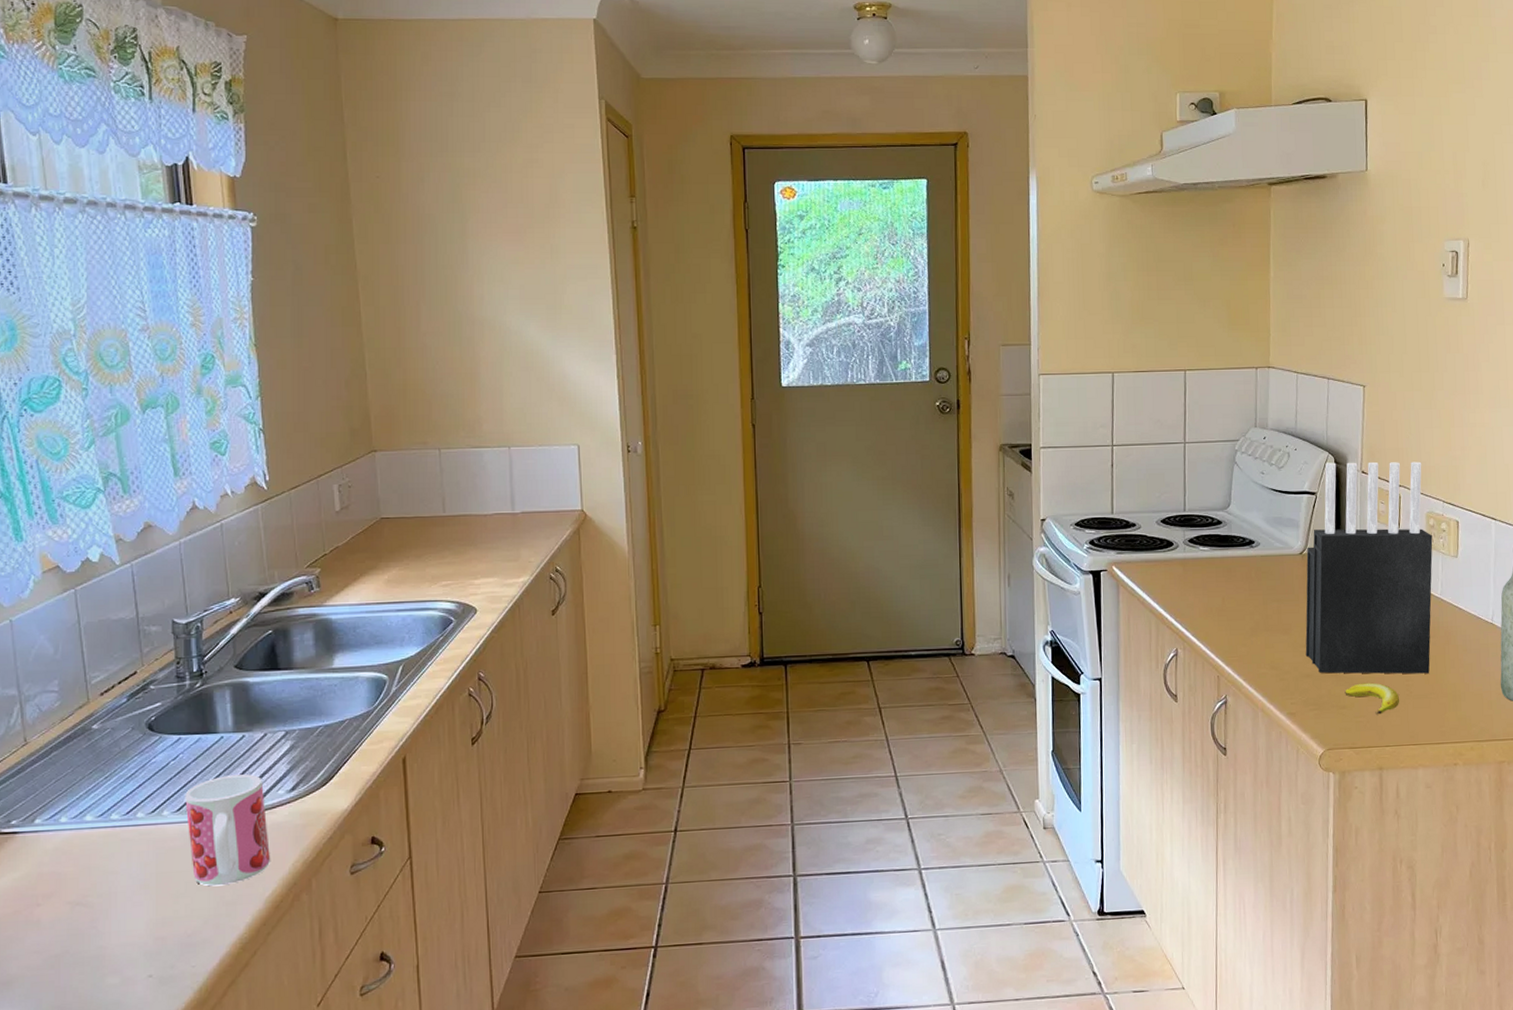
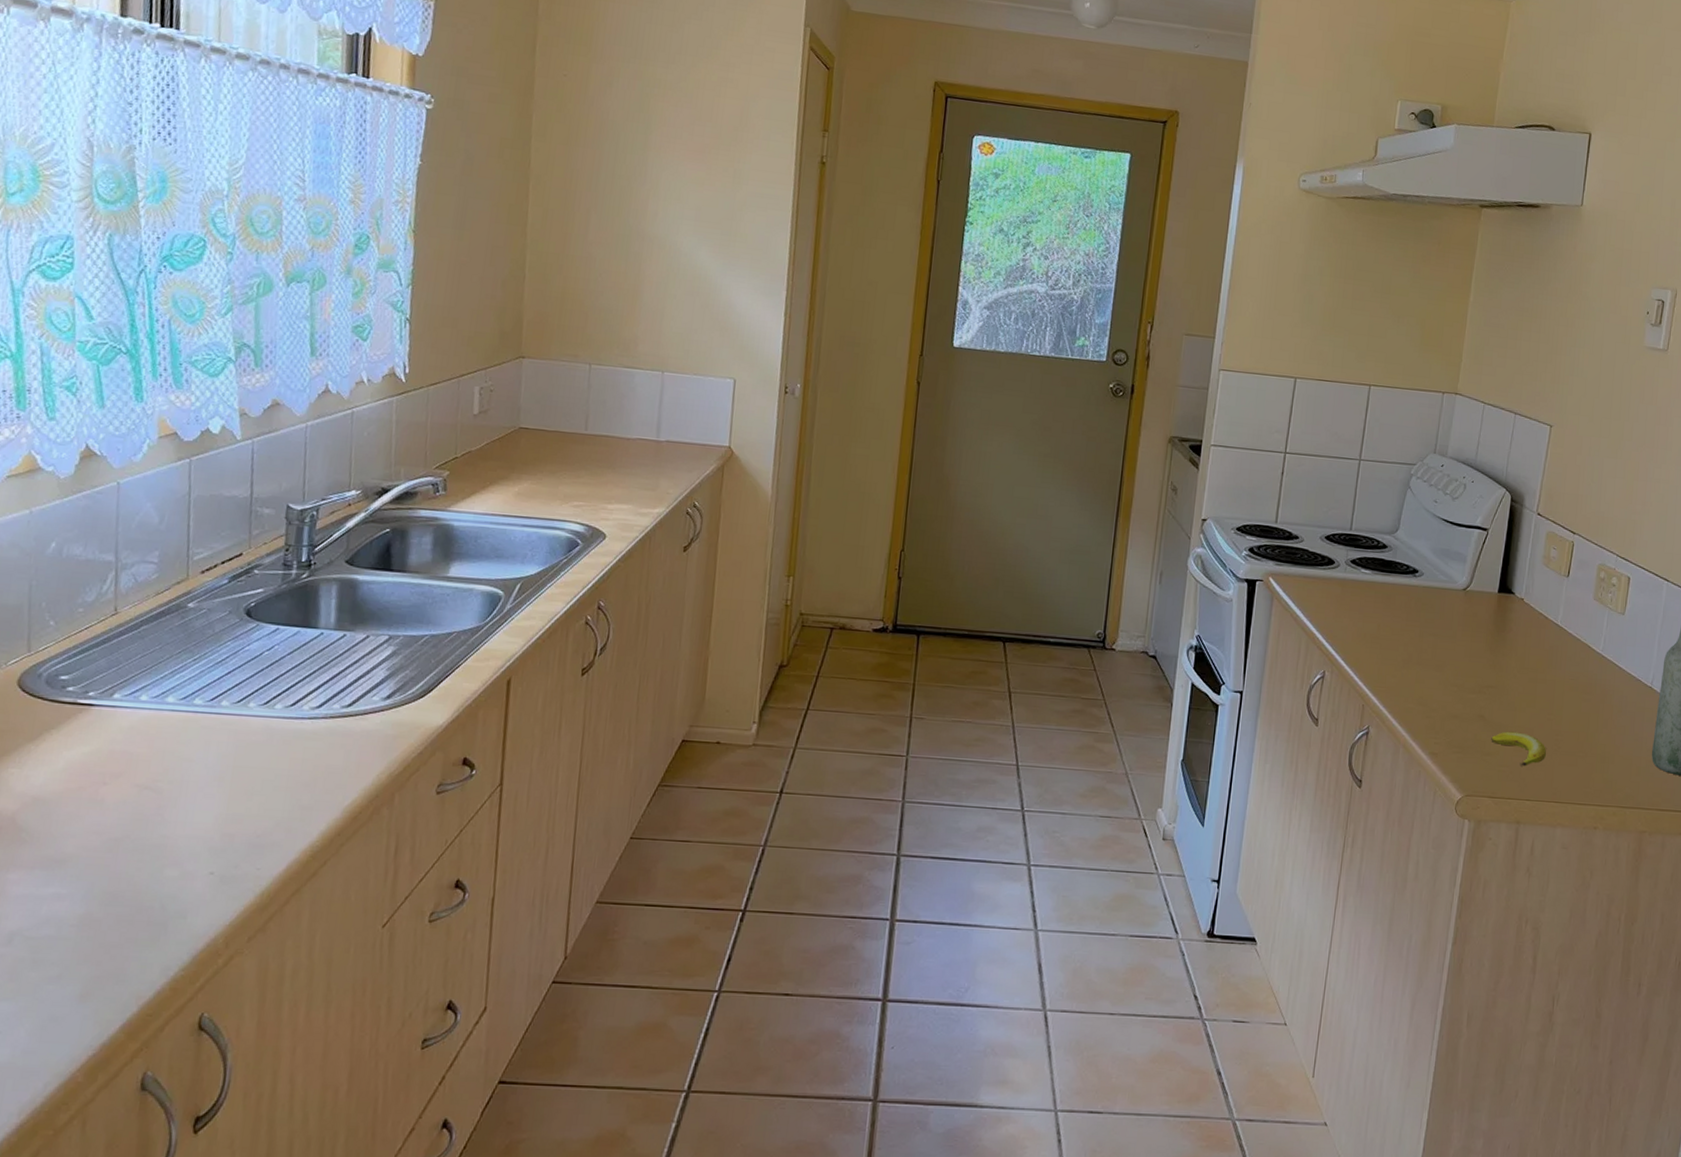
mug: present [185,774,270,886] -> none [271,673,358,789]
knife block: present [1305,461,1433,674] -> none [1456,499,1601,731]

